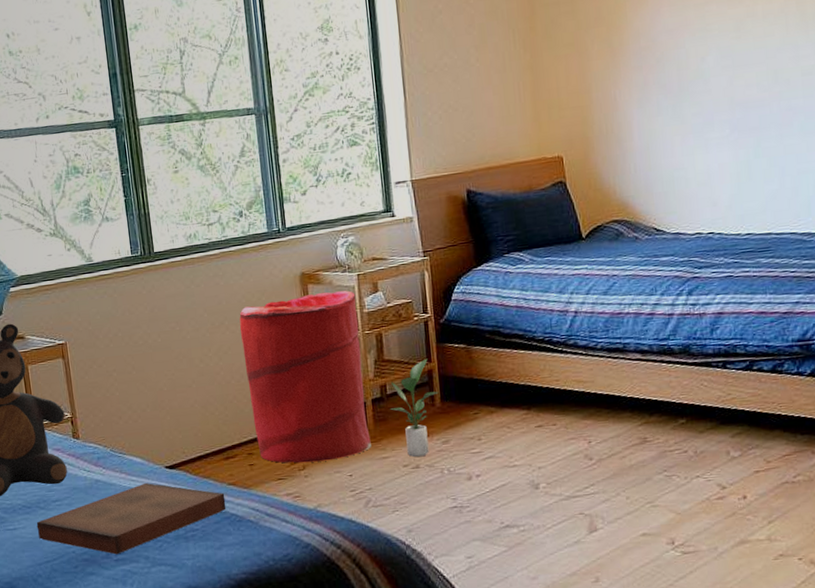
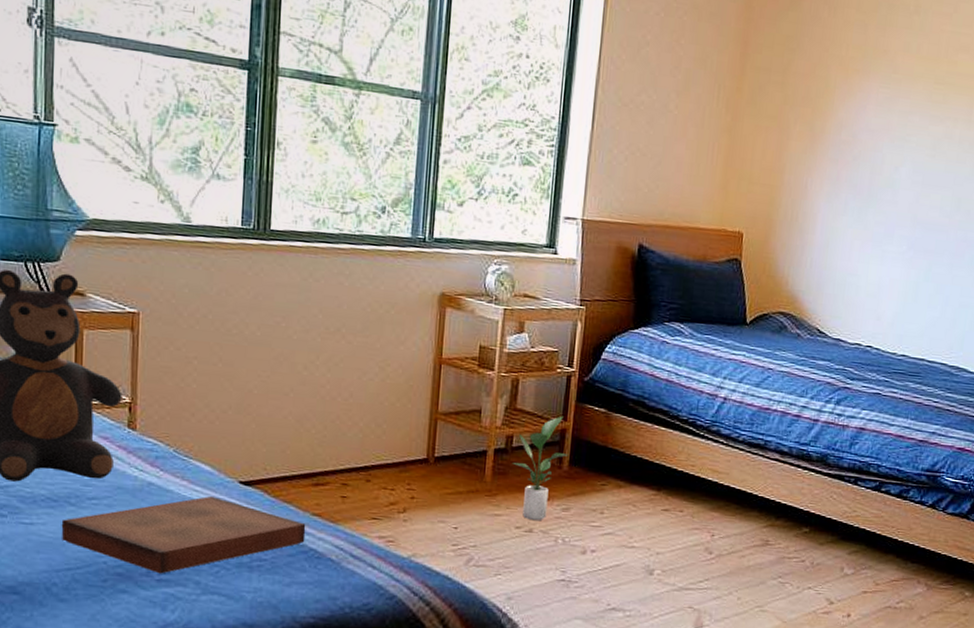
laundry hamper: present [239,290,371,463] -> none [355,317,498,508]

